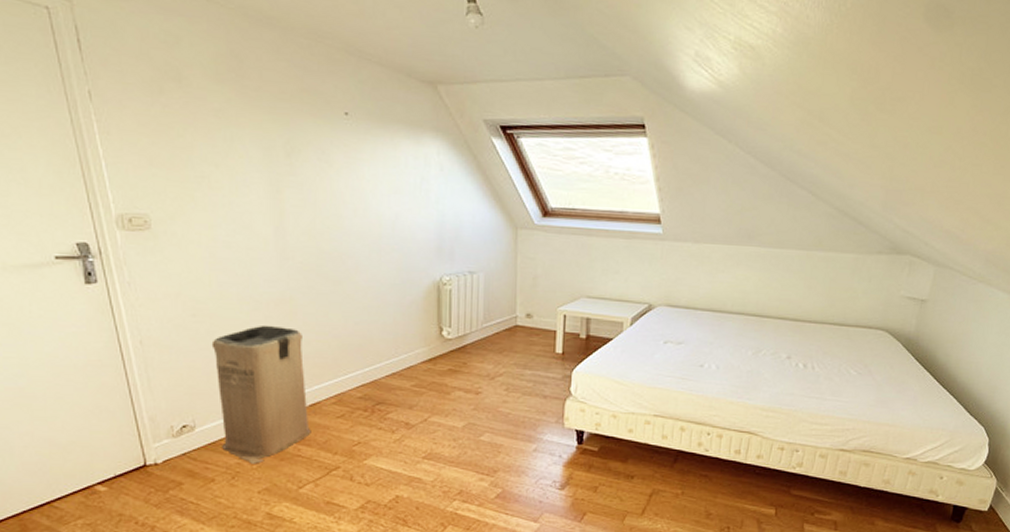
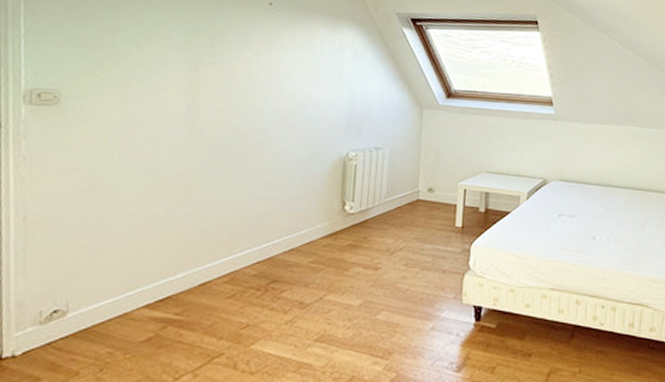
laundry basket: present [211,325,311,464] -> none [94,200,201,353]

